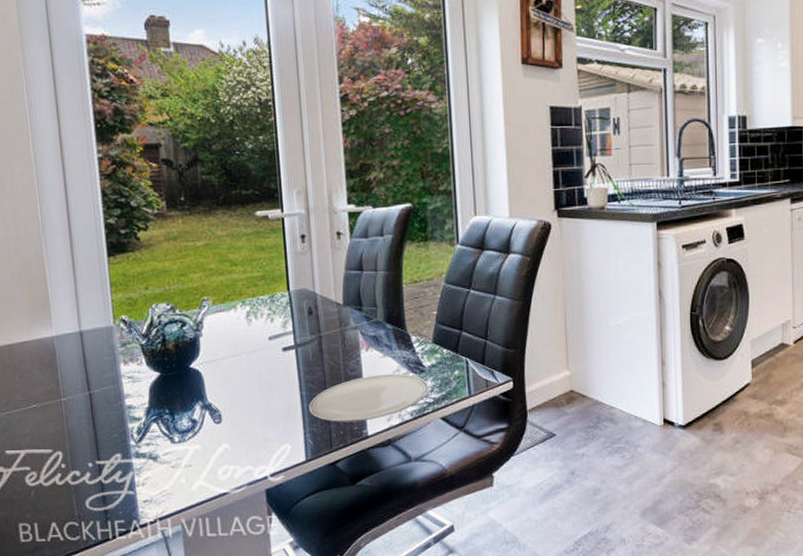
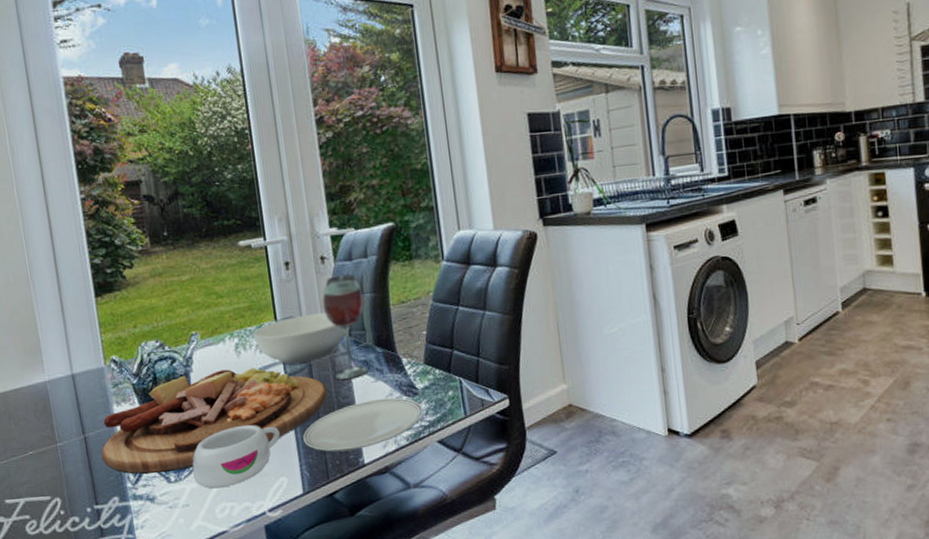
food platter: none [105,335,335,434] -> present [101,367,327,475]
mug: none [196,391,286,451] -> present [192,424,280,489]
bowl: none [265,287,357,335] -> present [253,313,346,365]
wineglass: none [336,251,377,353] -> present [322,274,368,380]

